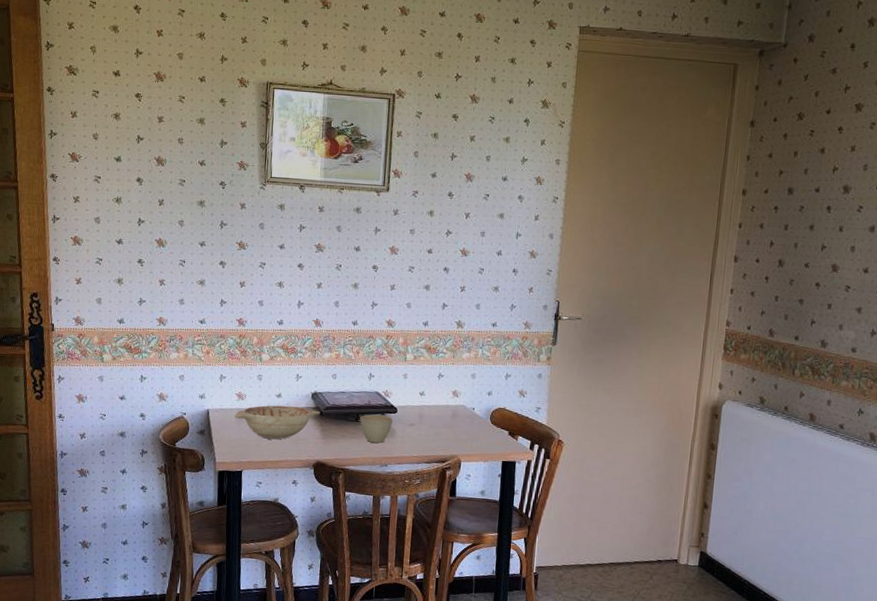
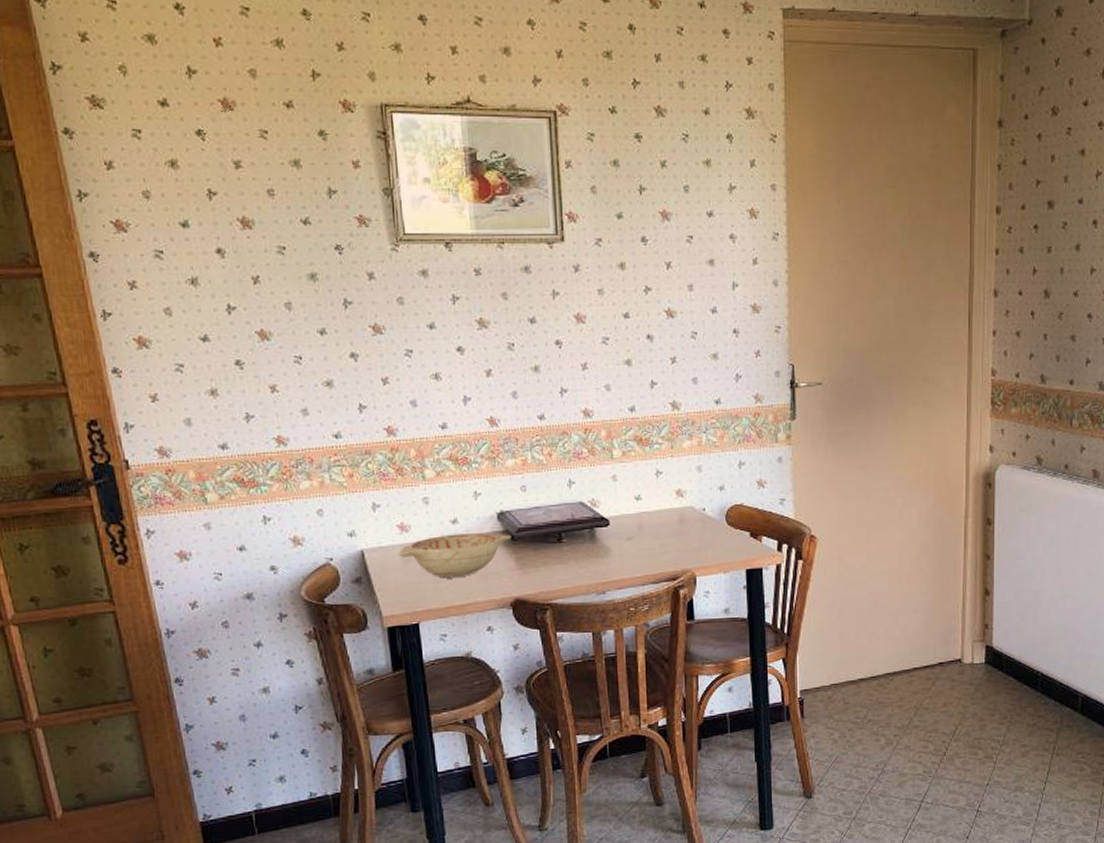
cup: present [360,414,393,443] -> none [563,530,605,566]

